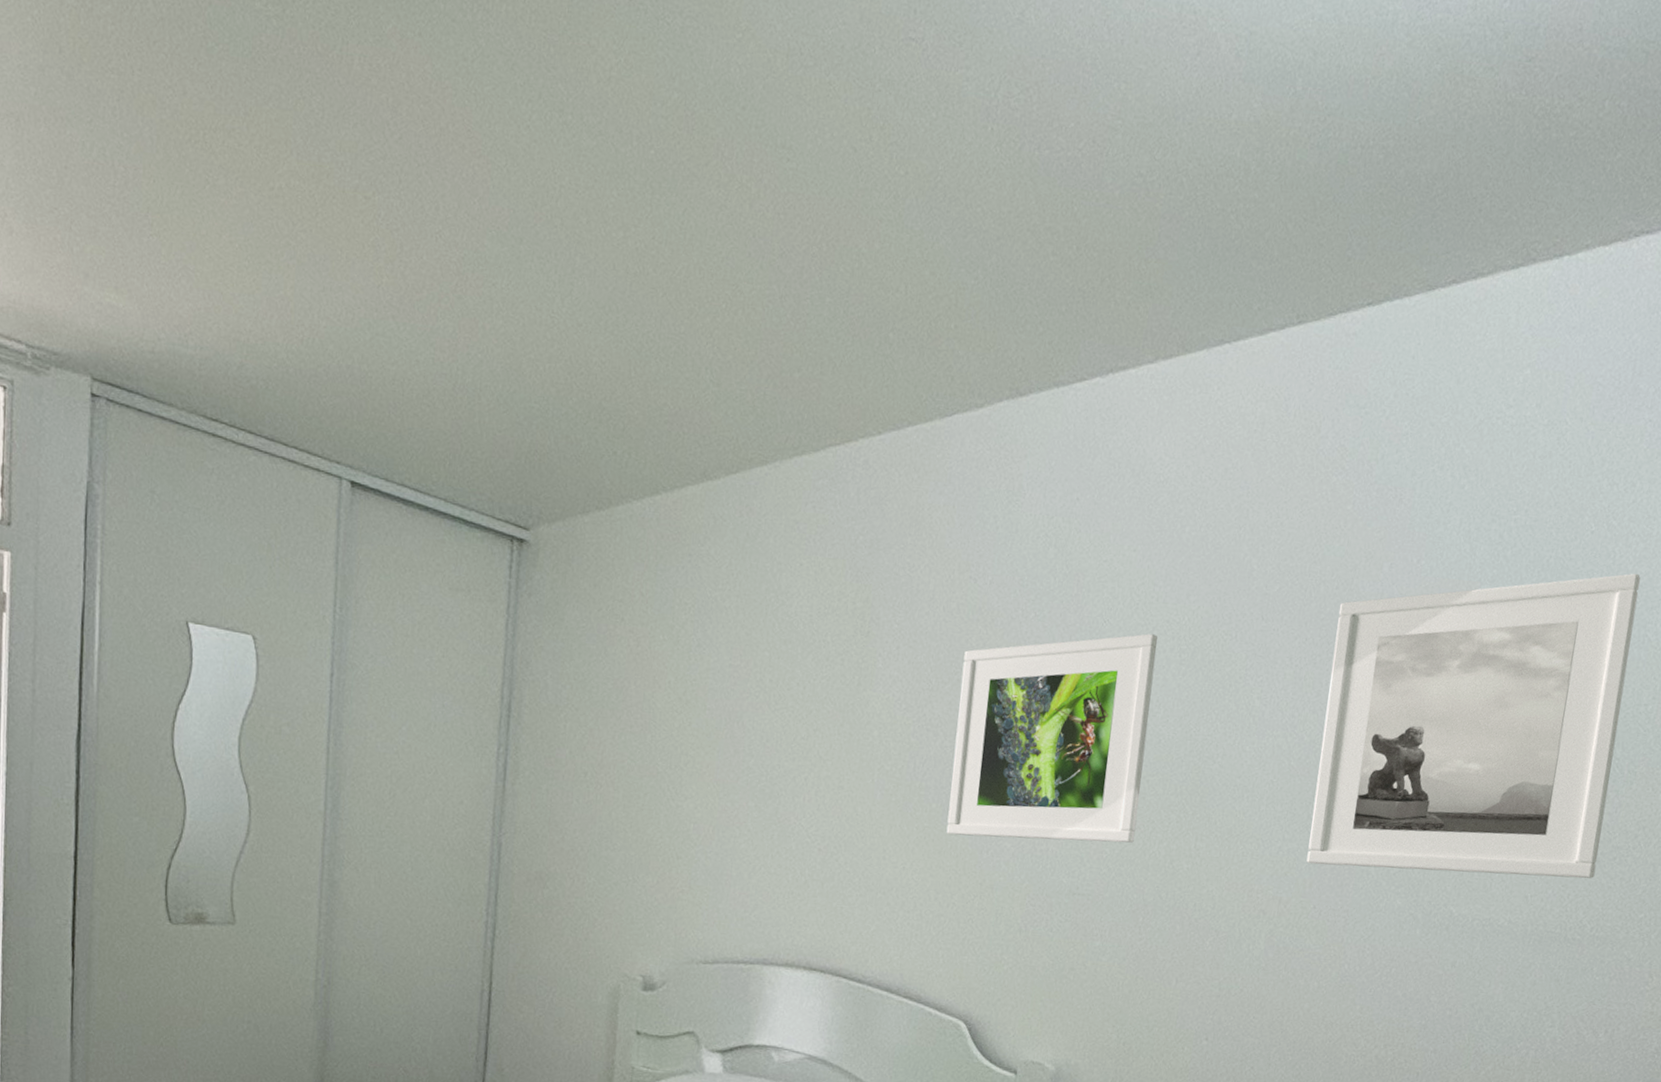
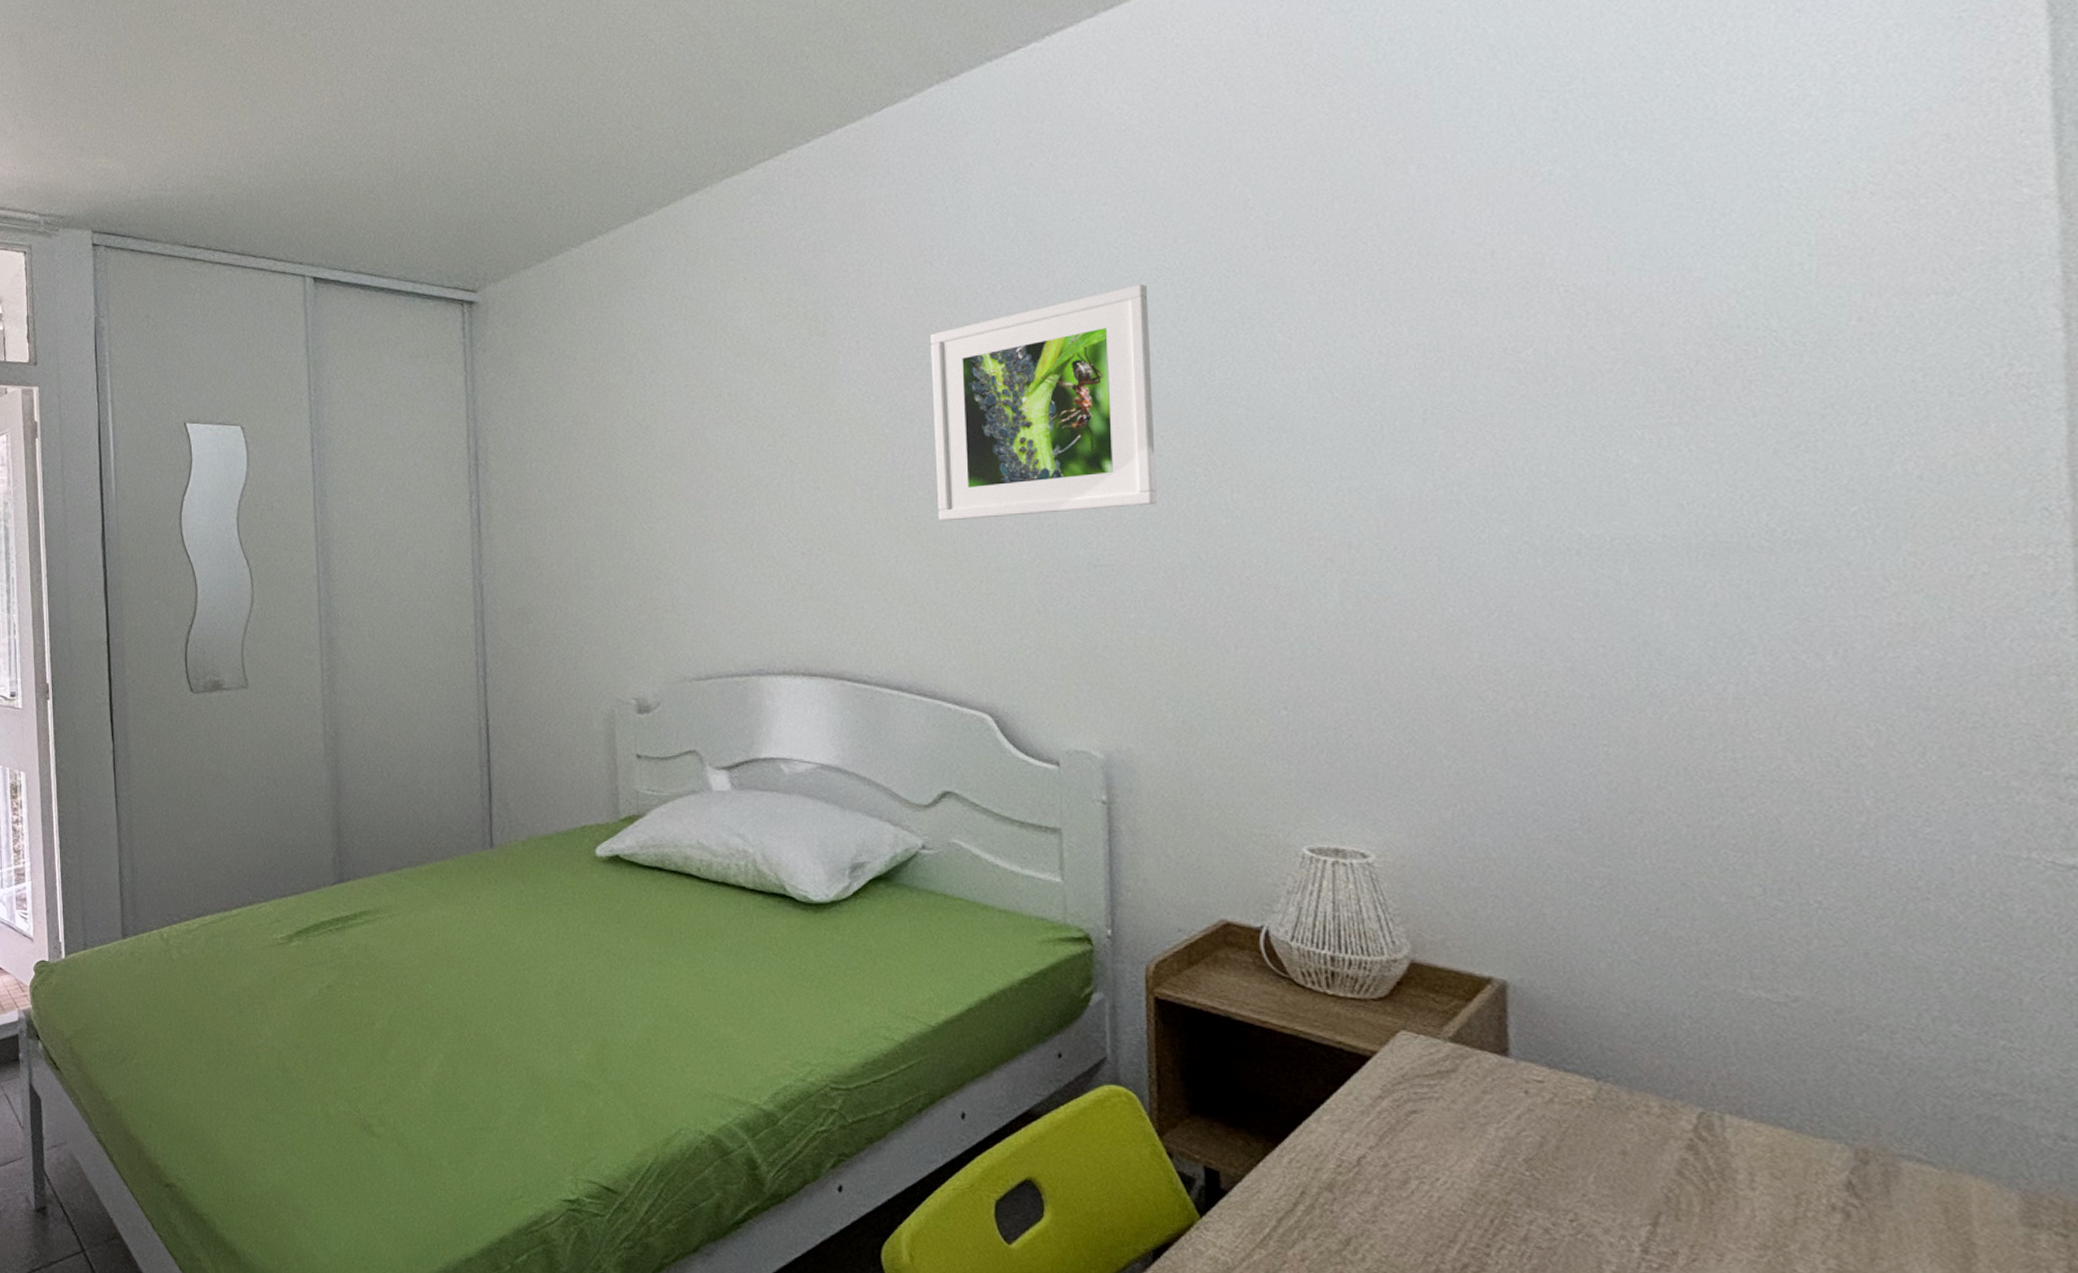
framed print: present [1306,573,1641,879] -> none [1362,119,1774,501]

